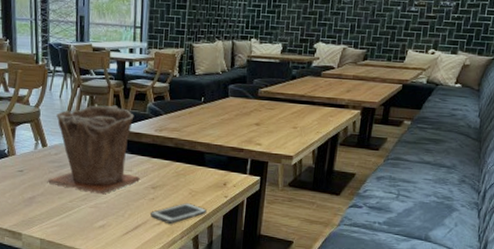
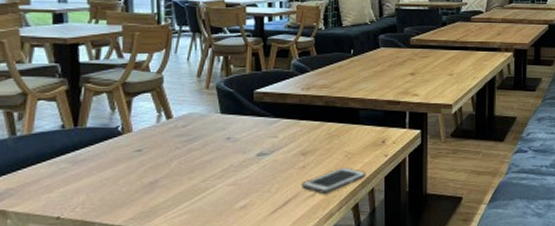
plant pot: present [47,105,141,195] -> none [173,65,288,169]

